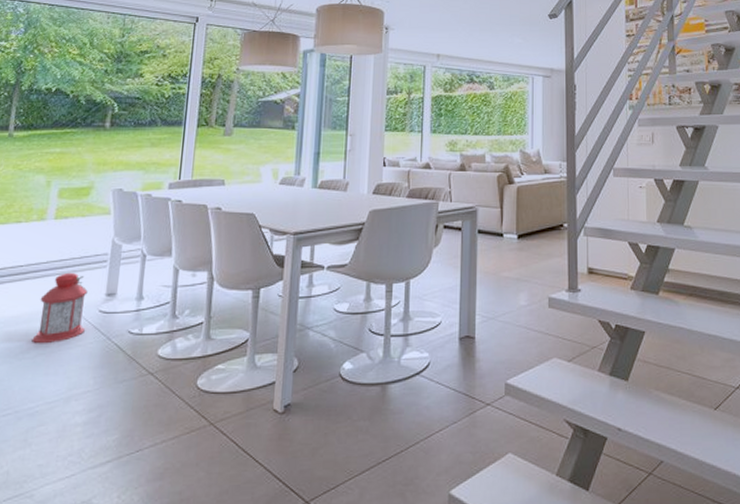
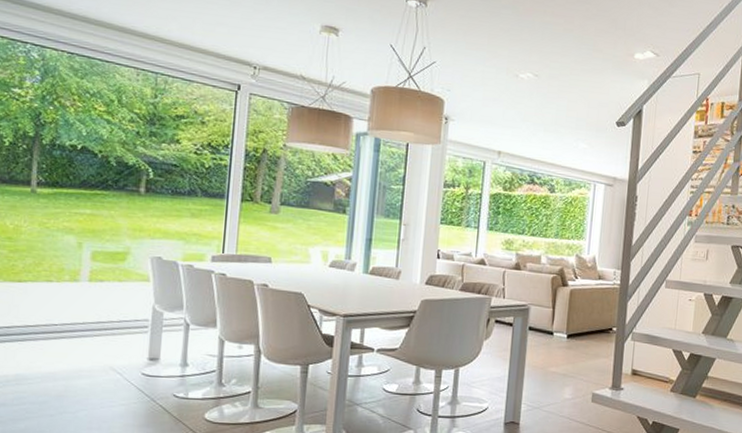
lantern: present [32,272,88,344] -> none [72,334,129,401]

